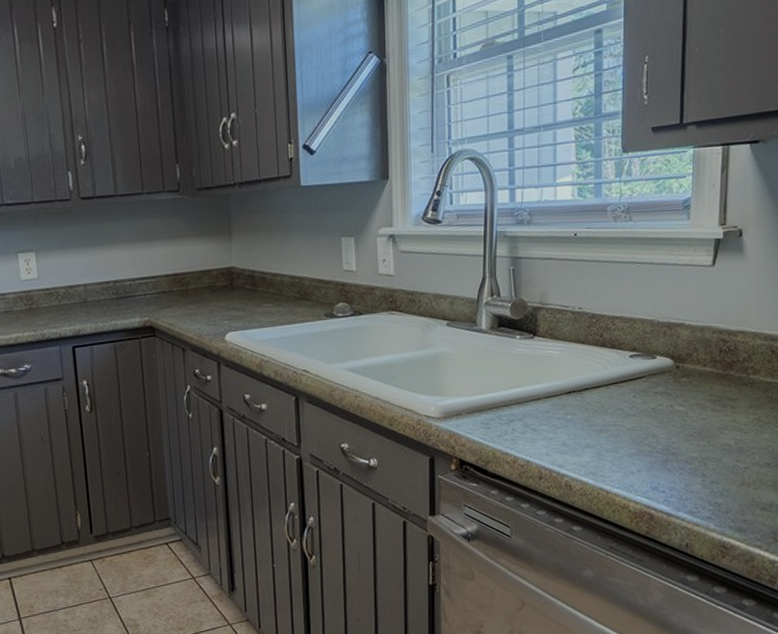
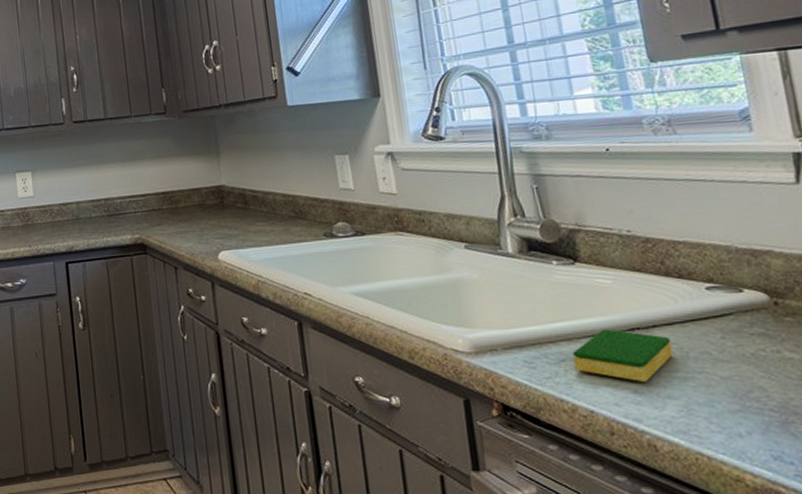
dish sponge: none [521,393,596,435] -> present [572,329,673,382]

